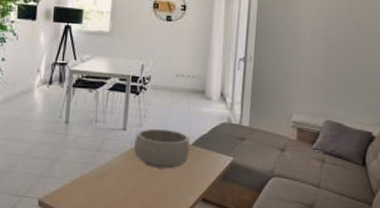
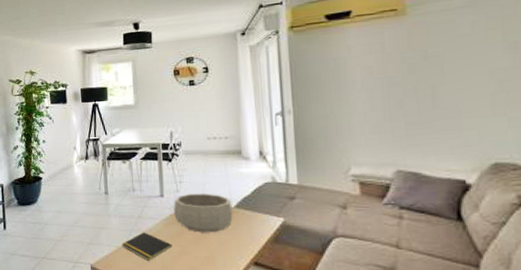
notepad: none [76,165,128,196] -> present [121,232,173,261]

